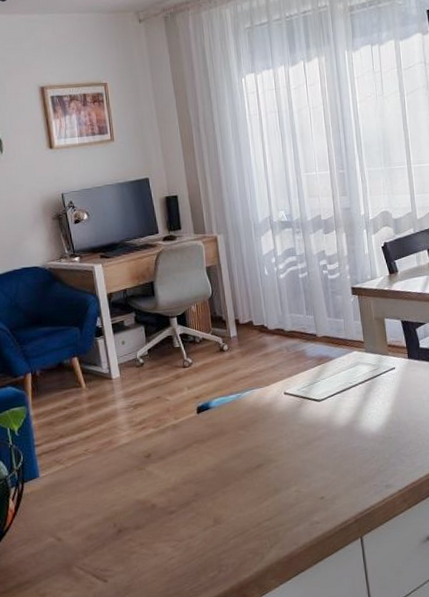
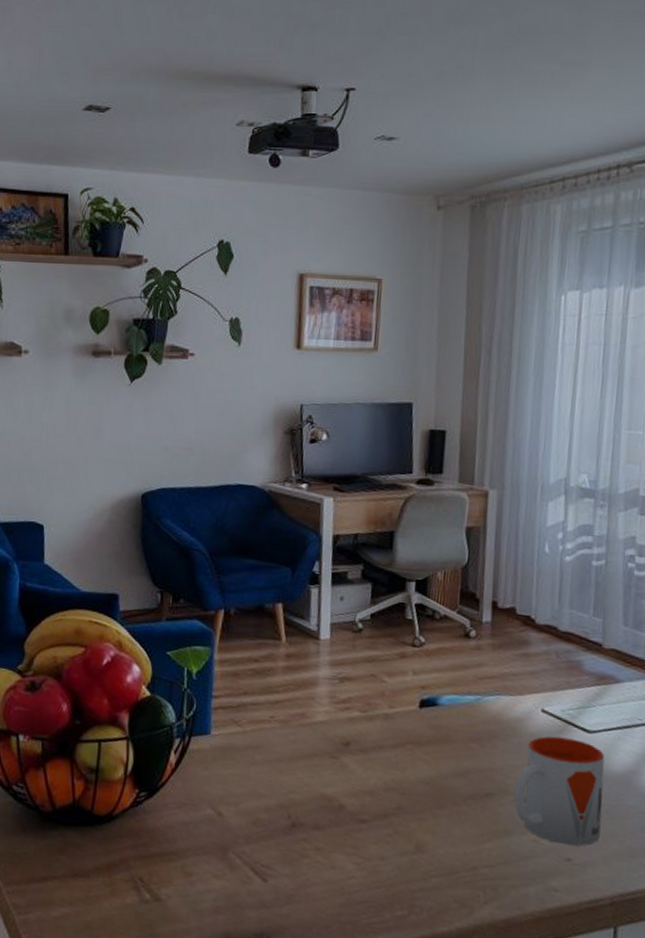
mug: none [275,408,340,489] -> present [513,736,605,846]

